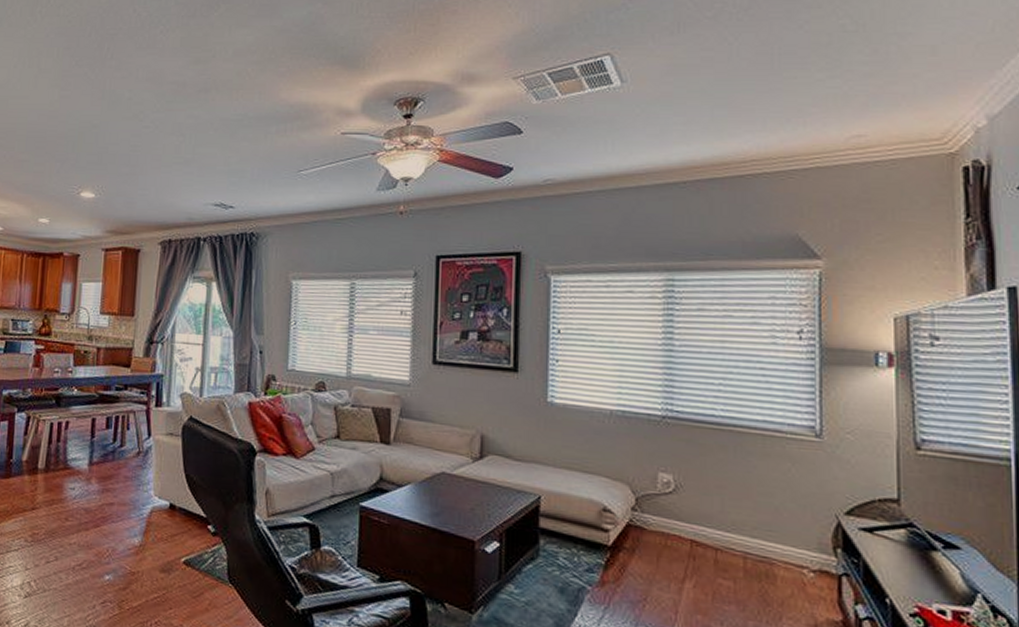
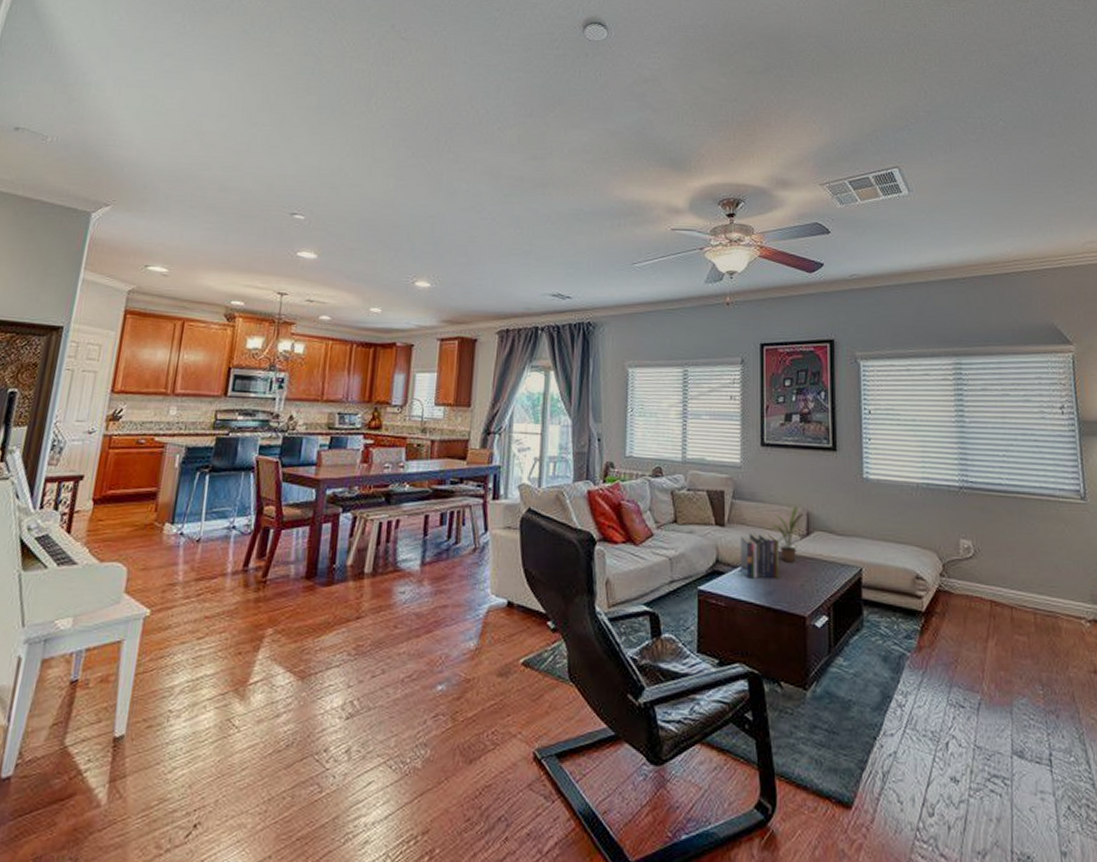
books: none [406,452,450,501] -> present [740,532,780,579]
potted plant: none [439,428,481,487] -> present [769,507,807,564]

